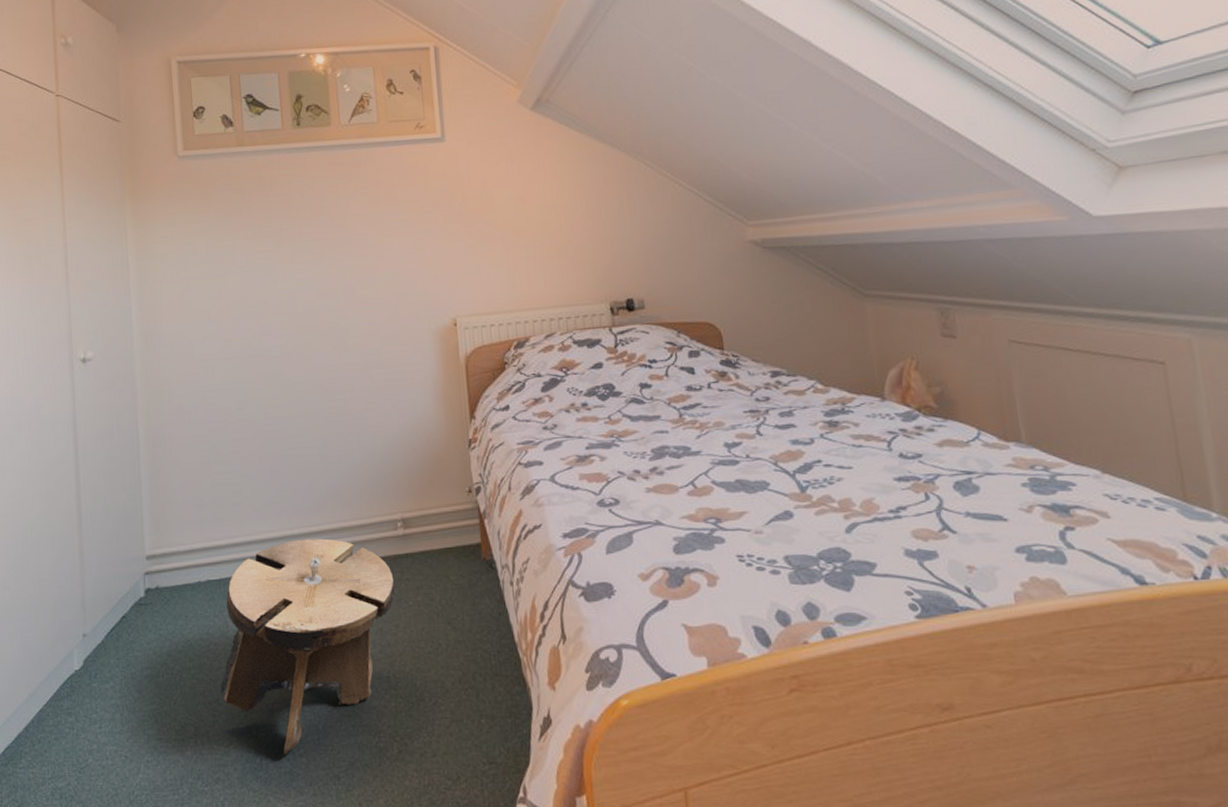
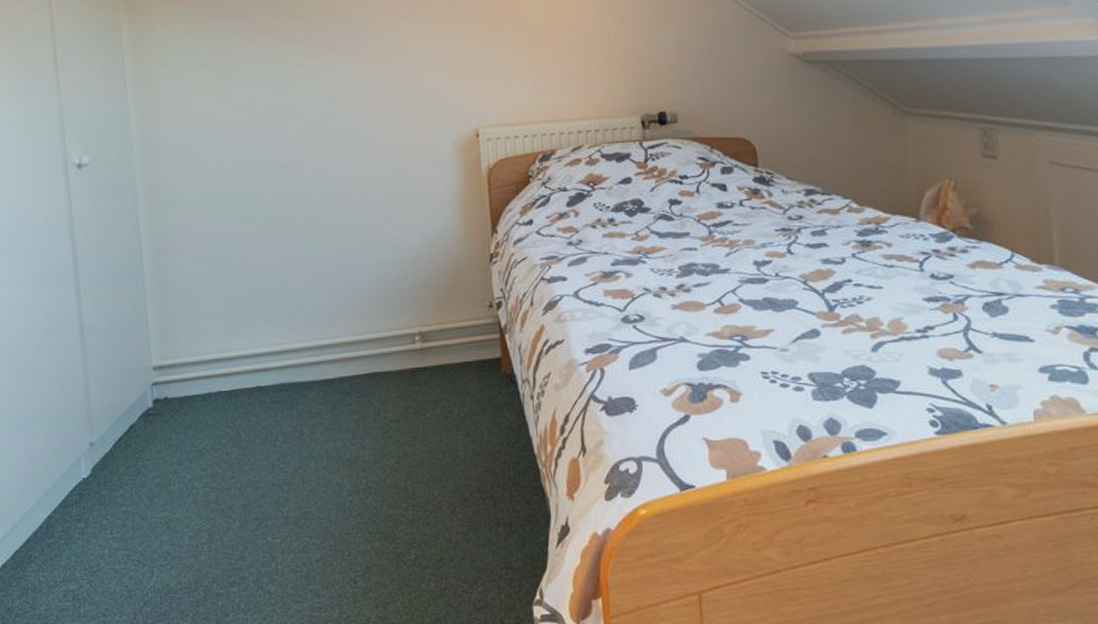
stool: present [221,538,395,755] -> none [234,351,413,560]

